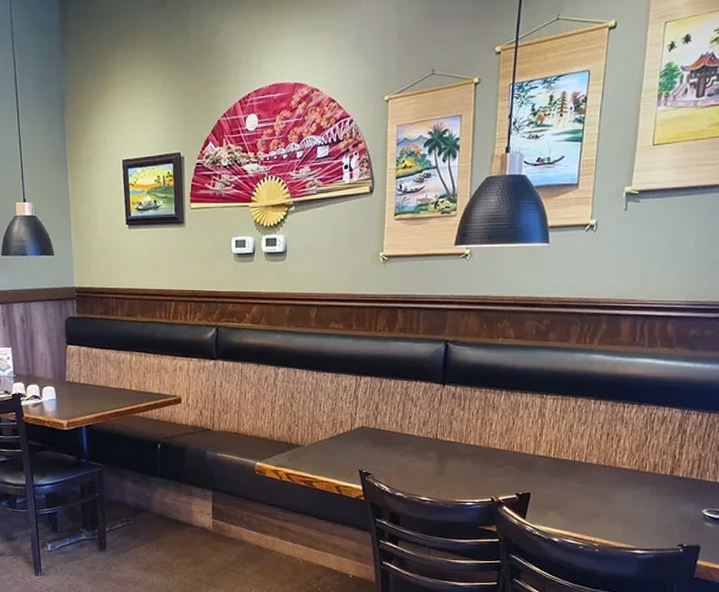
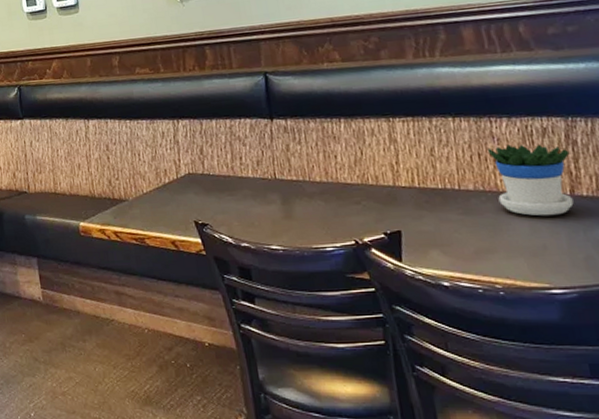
flowerpot: none [613,428,679,491] -> present [487,144,574,217]

